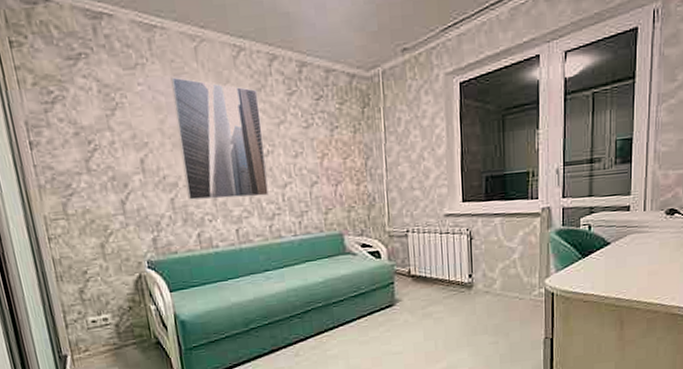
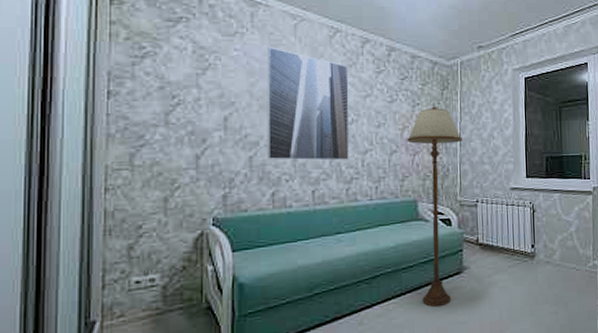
floor lamp: none [327,128,388,339] -> present [407,106,462,307]

